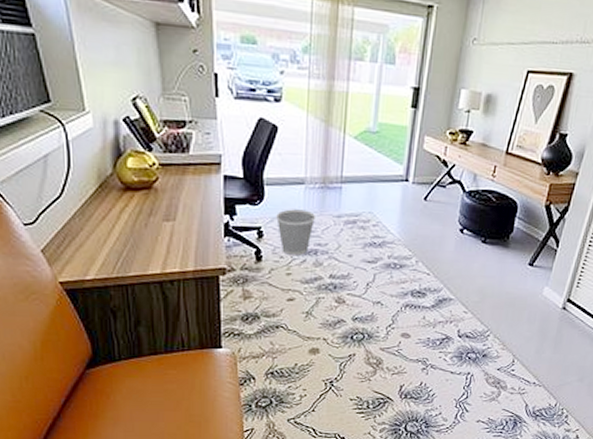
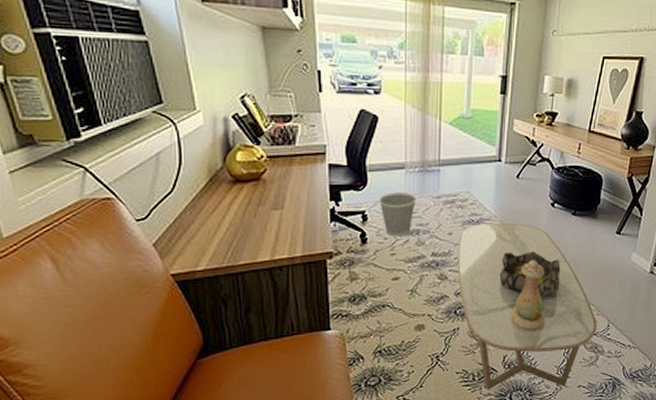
coffee table: none [356,246,502,421] -> present [457,223,597,390]
decorative bowl: none [400,278,466,327] -> present [499,251,561,297]
vase: none [410,288,449,361] -> present [510,259,545,330]

